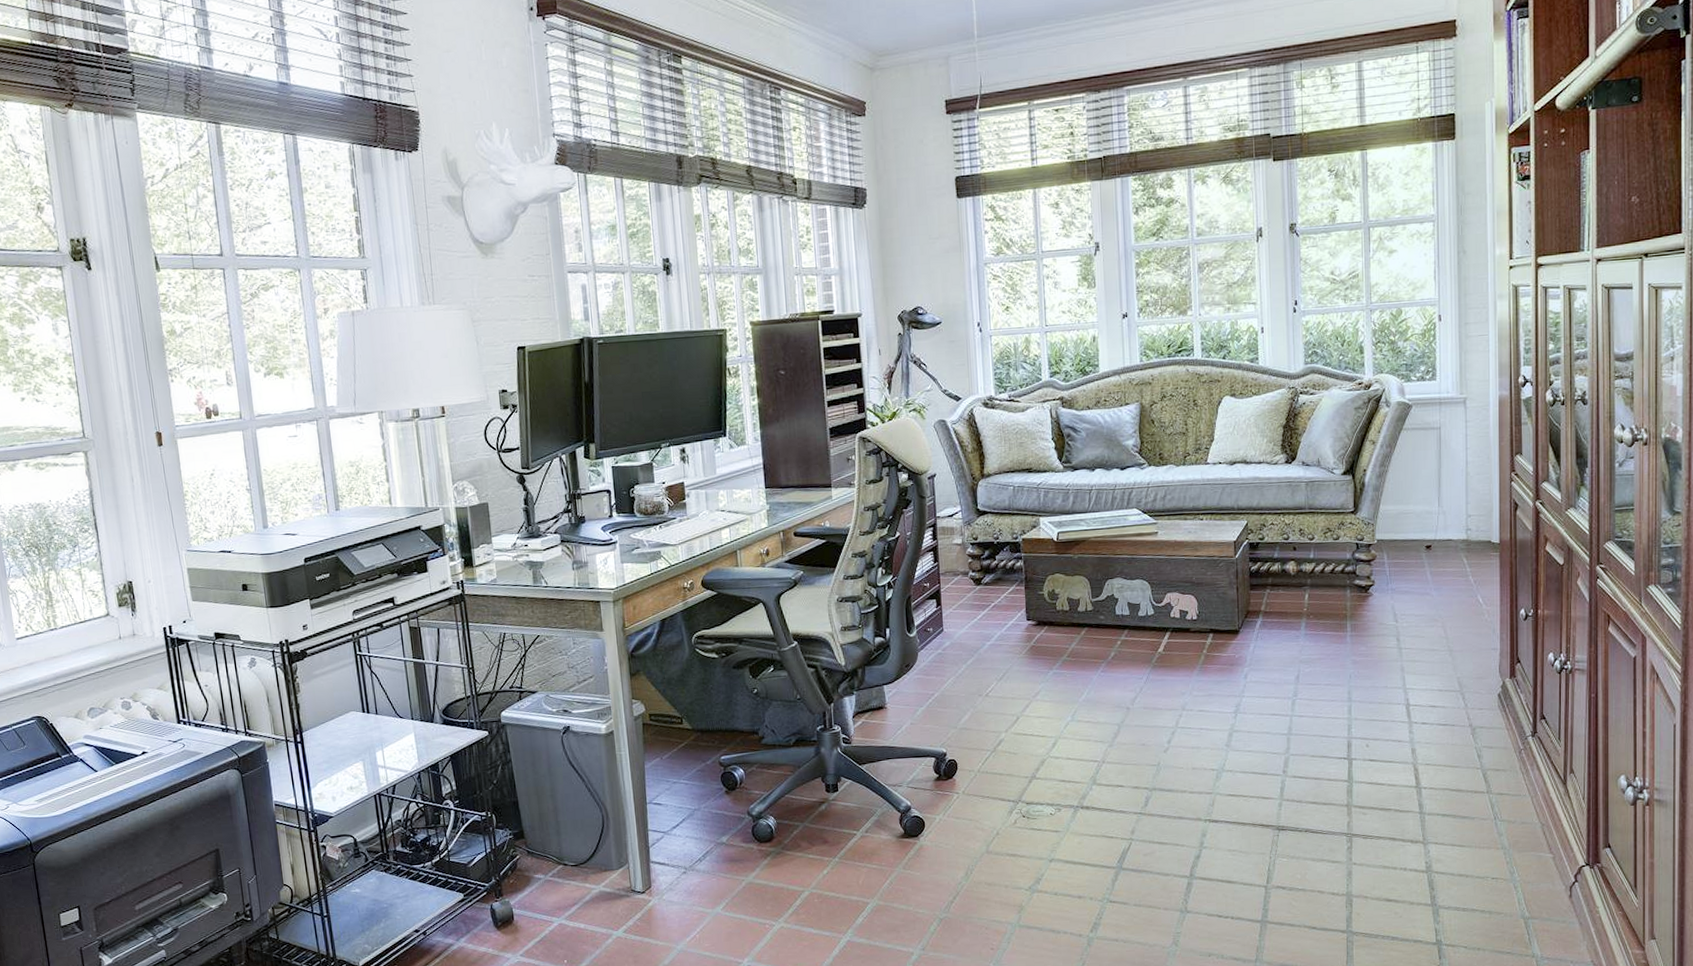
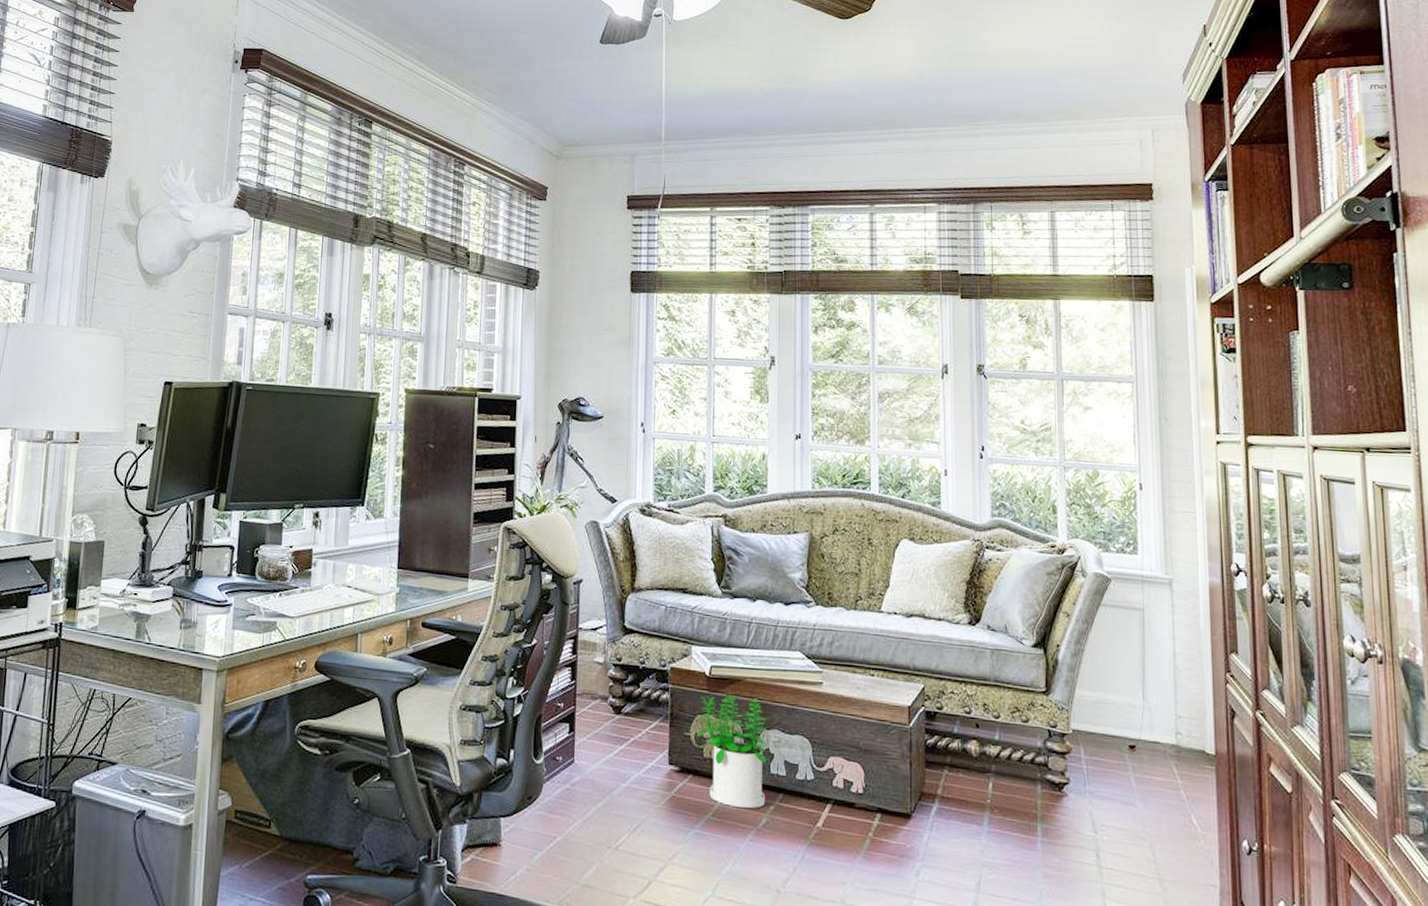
potted plant: none [1049,553,1113,647] -> present [697,693,768,809]

